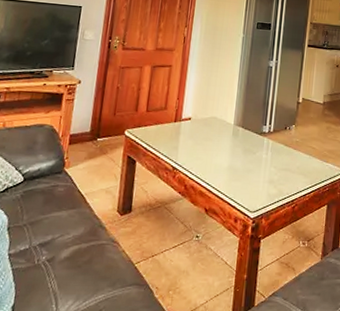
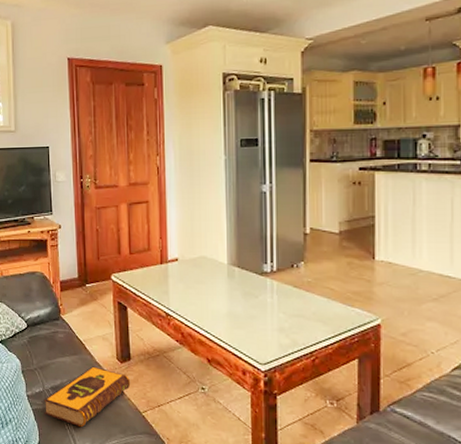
hardback book: none [25,220,128,285] -> present [44,366,131,428]

